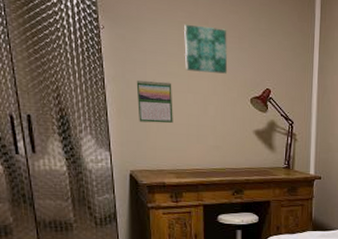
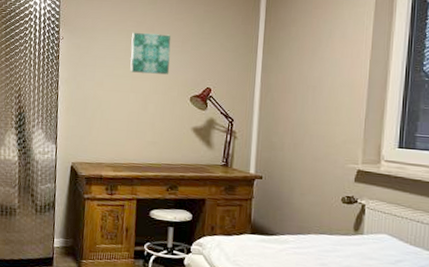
calendar: present [136,79,173,124] -> none [84,81,117,120]

